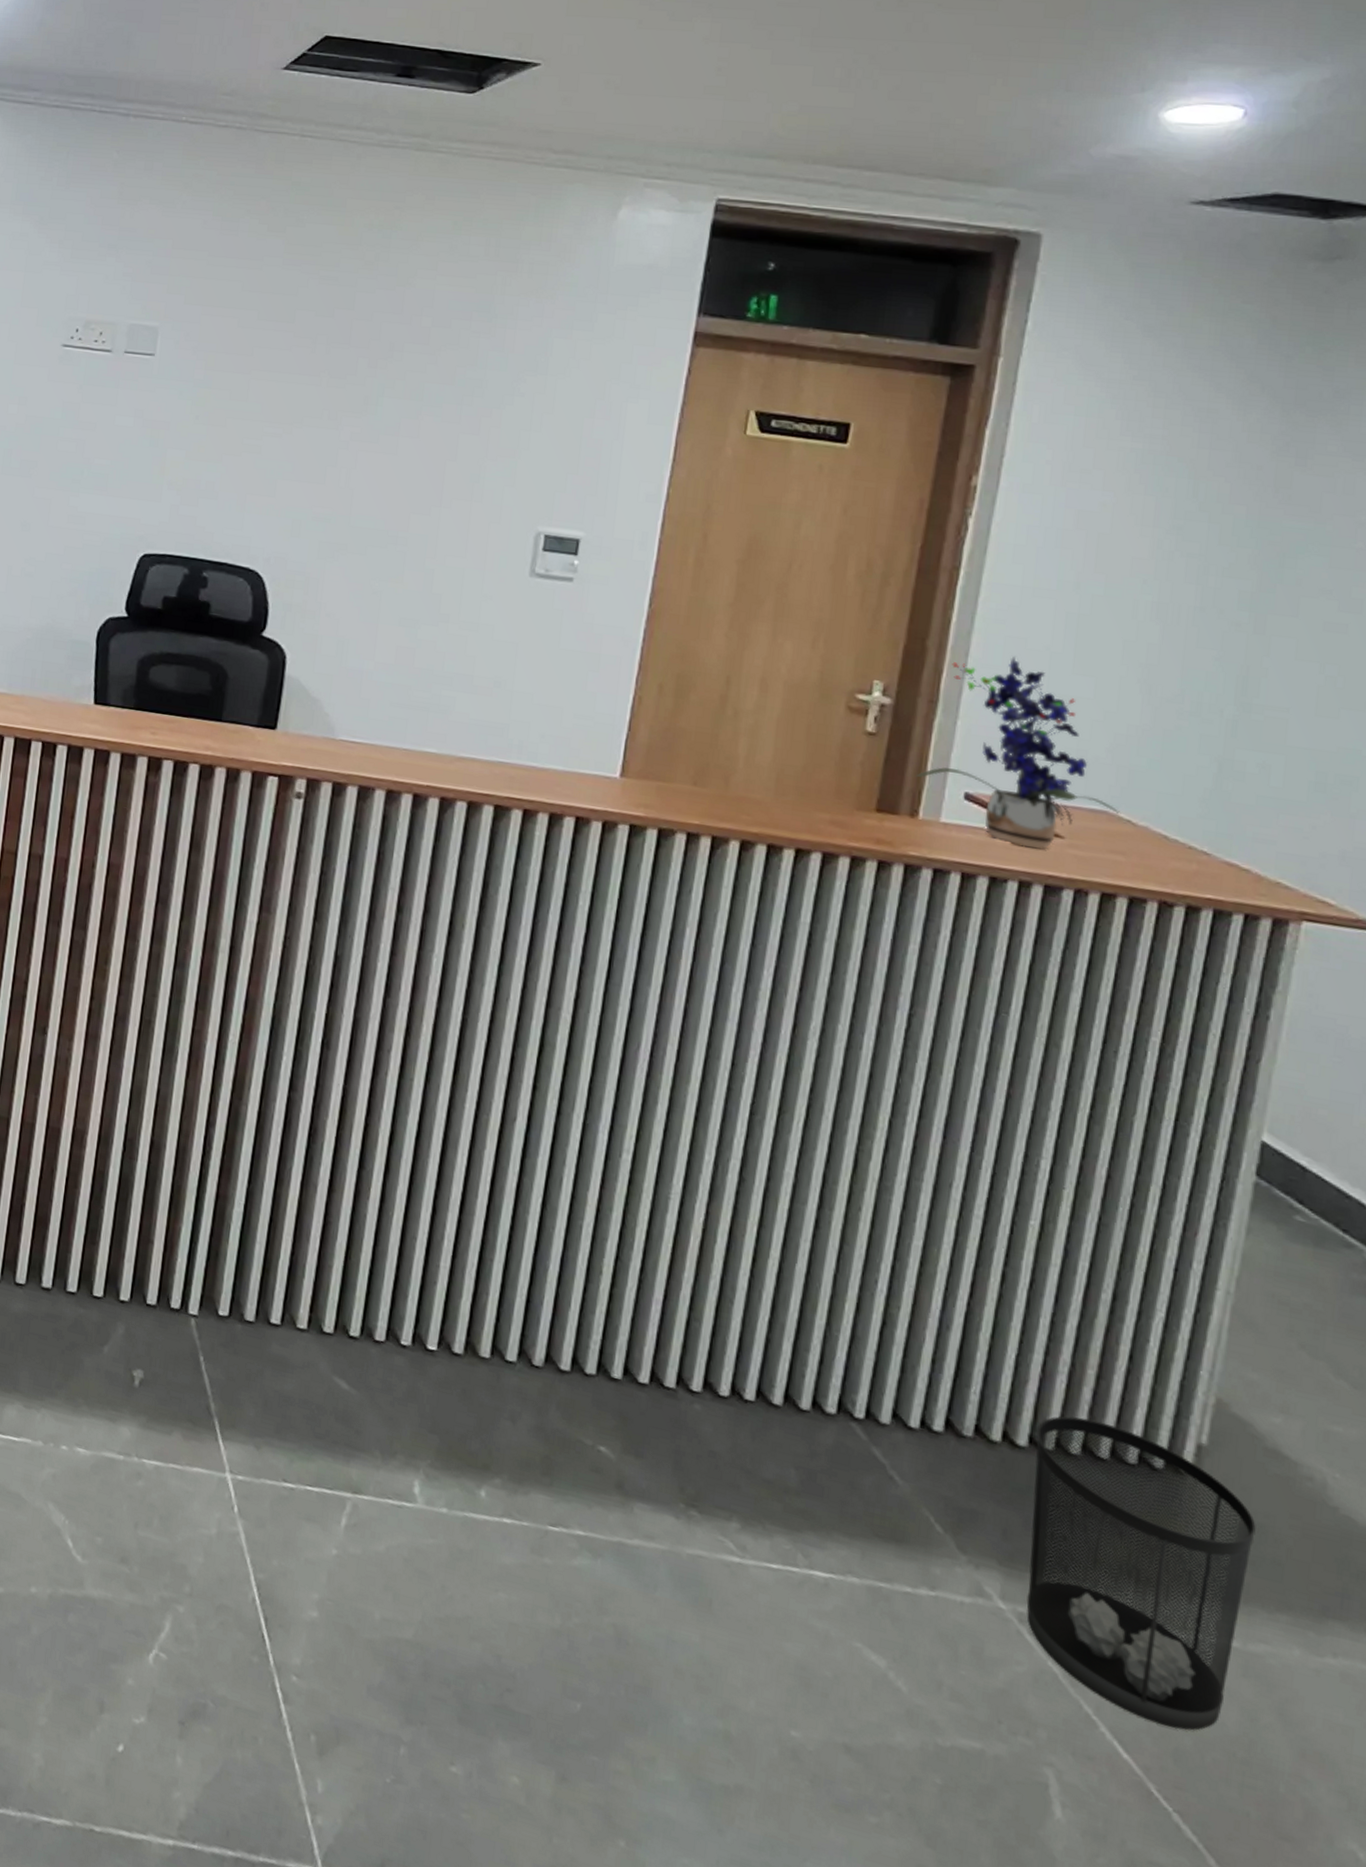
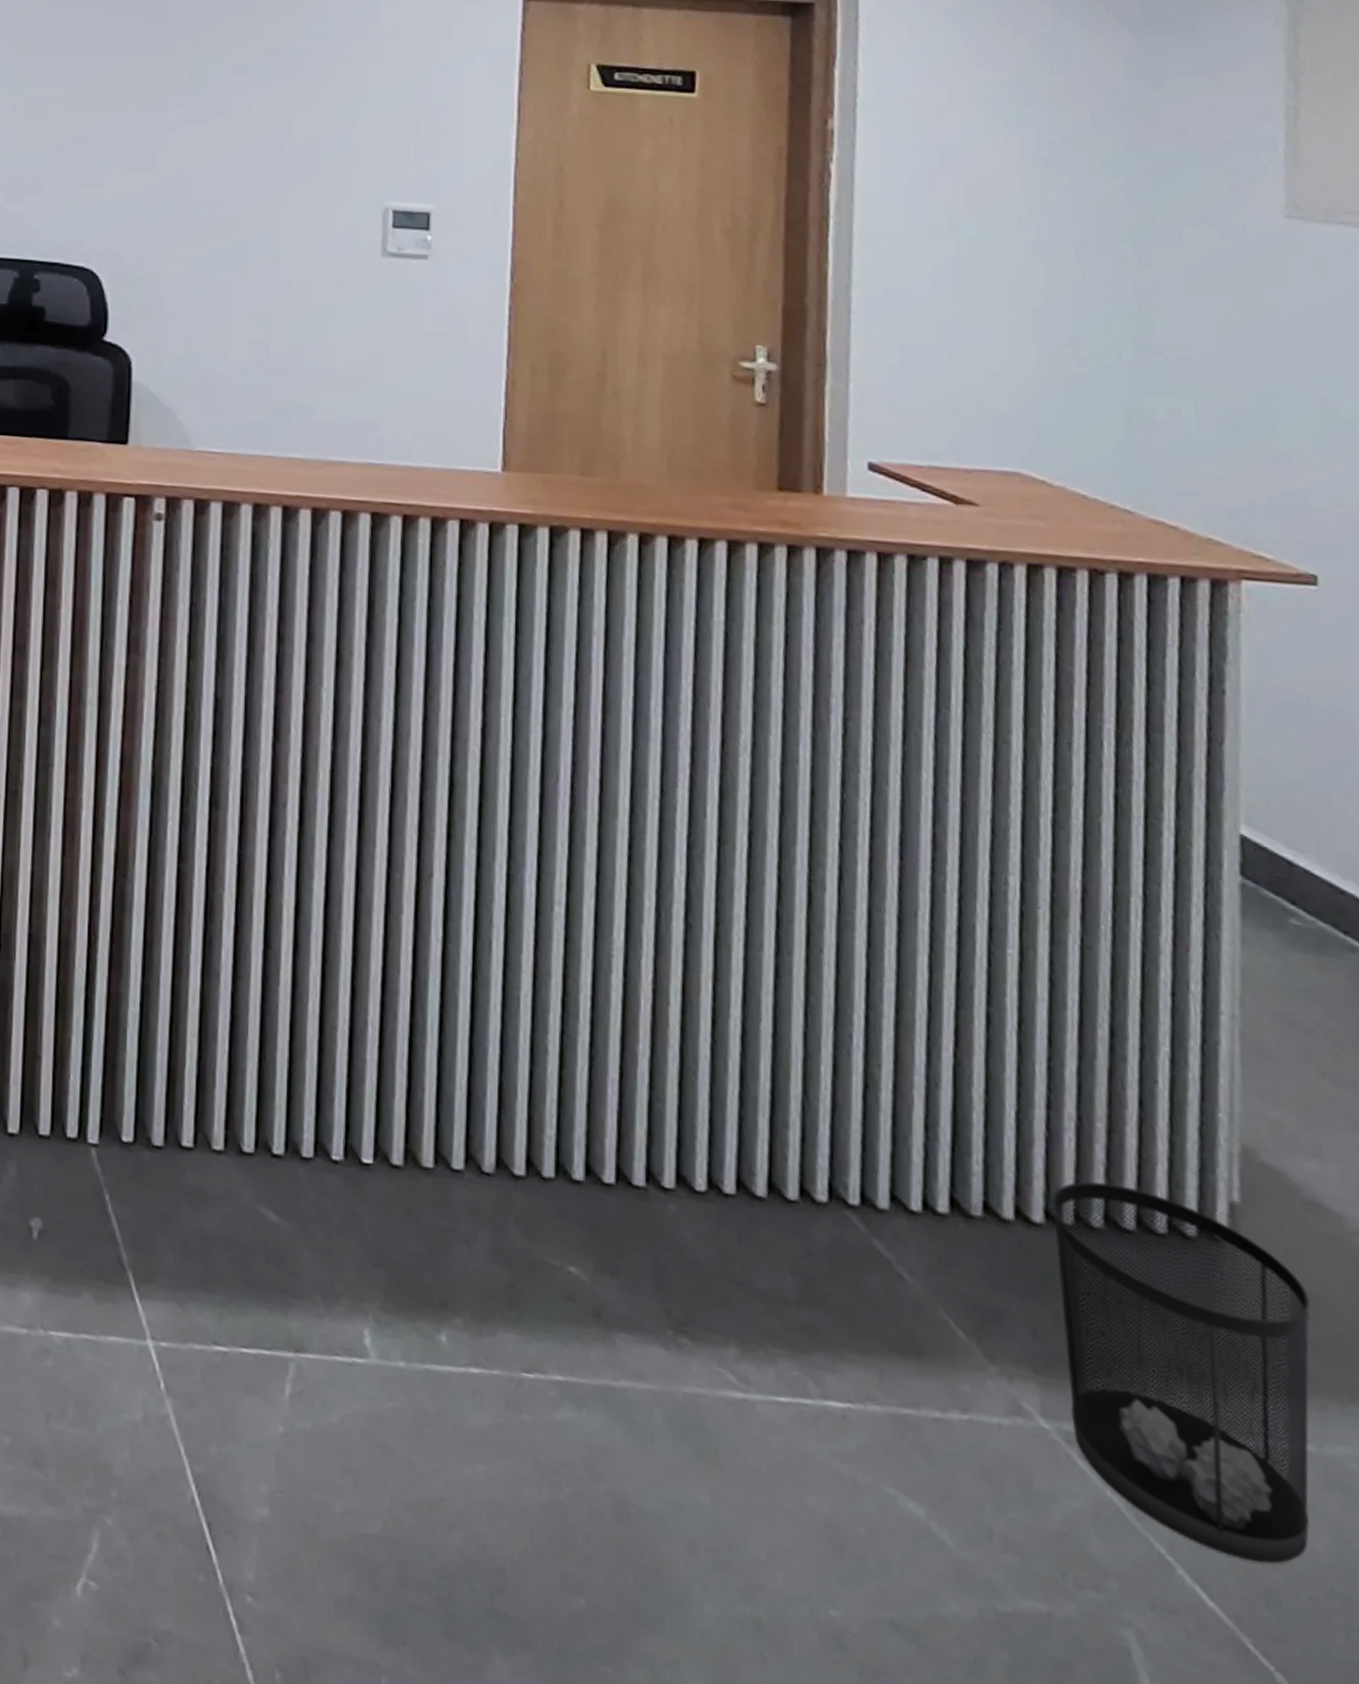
flower arrangement: present [916,656,1121,849] -> none [814,309,1034,519]

